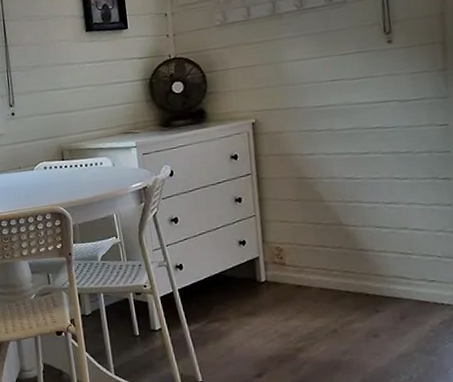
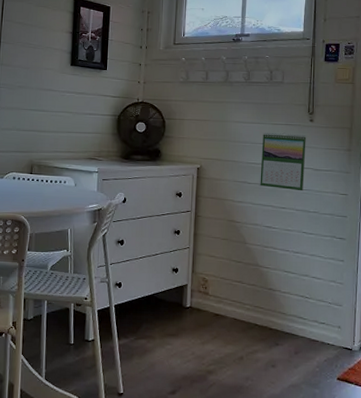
calendar: none [328,61,389,132] -> present [260,132,307,191]

